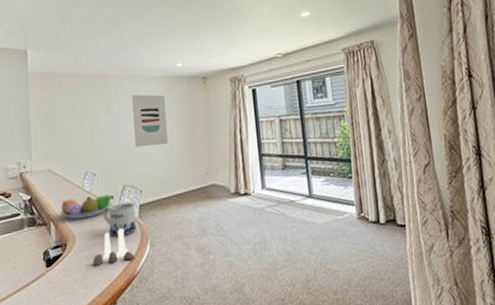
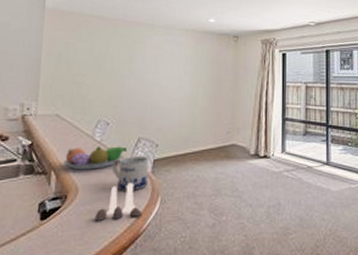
wall art: present [132,94,168,148] -> none [156,45,194,100]

